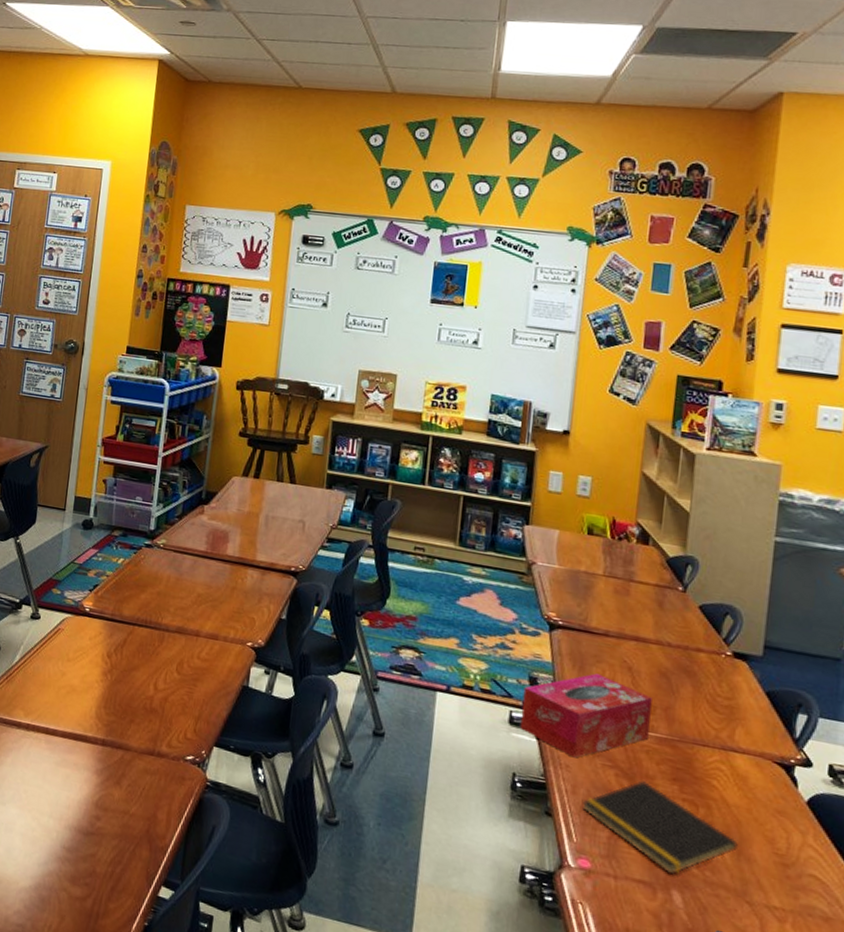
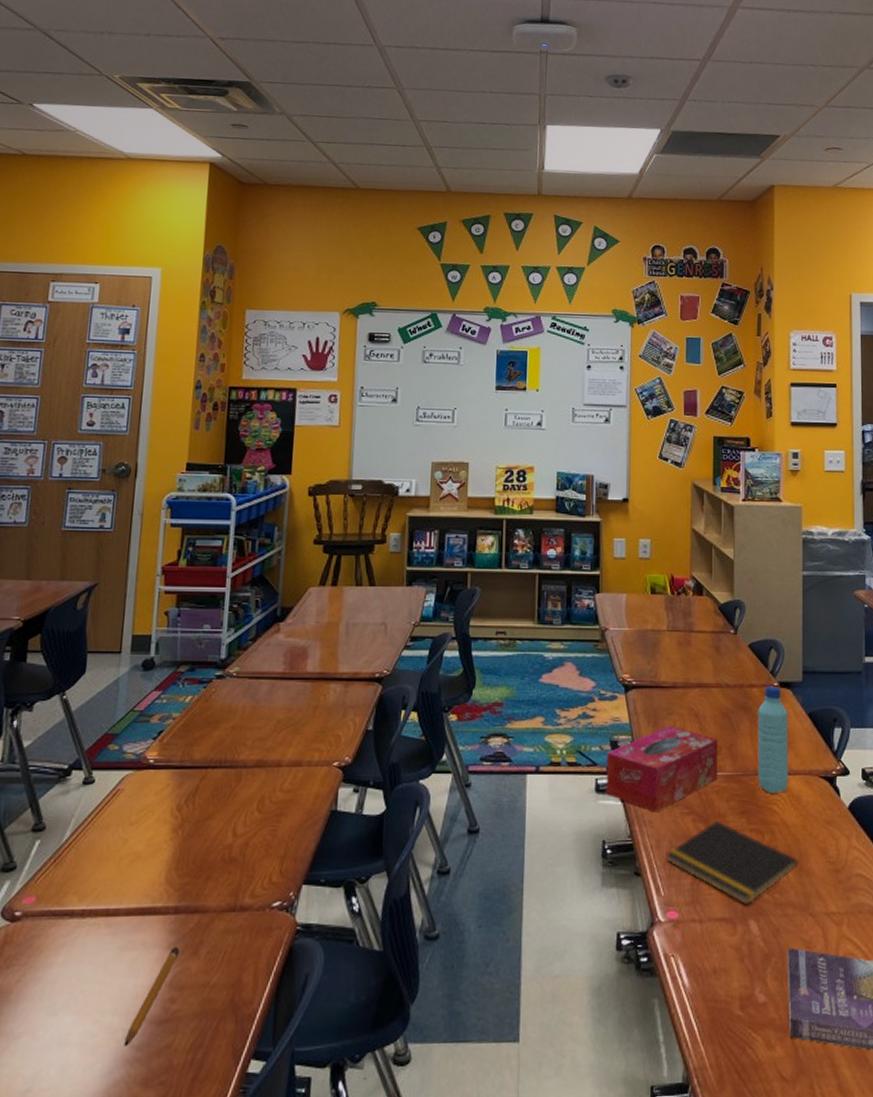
pencil: none [57,773,105,846] -> present [124,946,180,1047]
water bottle: none [697,654,742,769] -> present [758,686,789,793]

